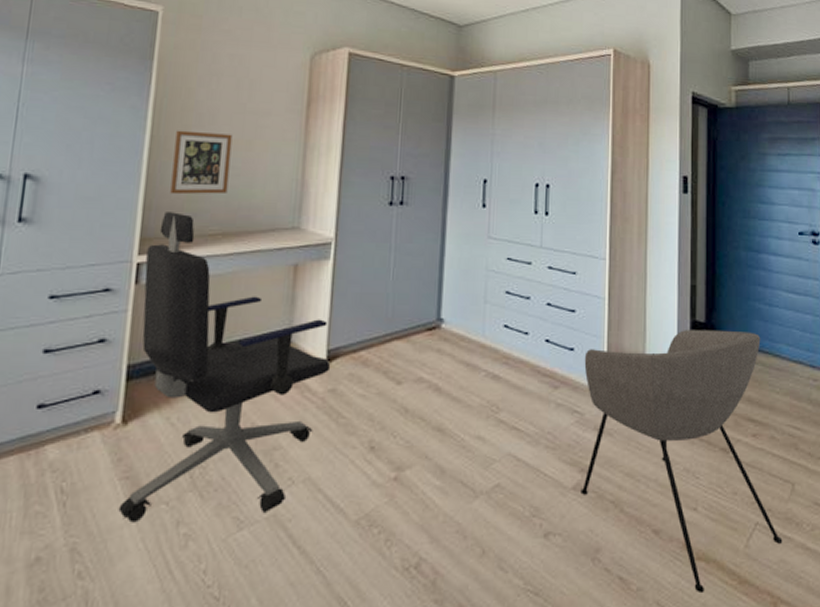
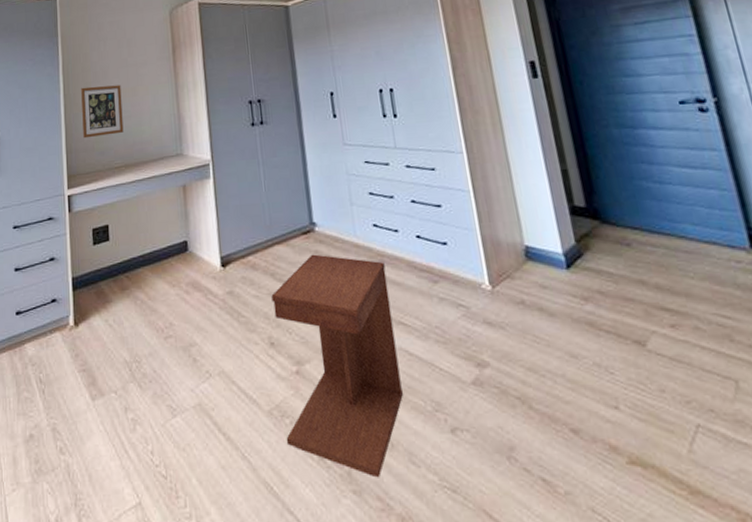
office chair: present [118,212,331,523] -> none [73,152,226,408]
side table: none [370,352,509,586] -> present [271,254,404,478]
armchair: present [581,330,783,594] -> none [459,213,738,503]

